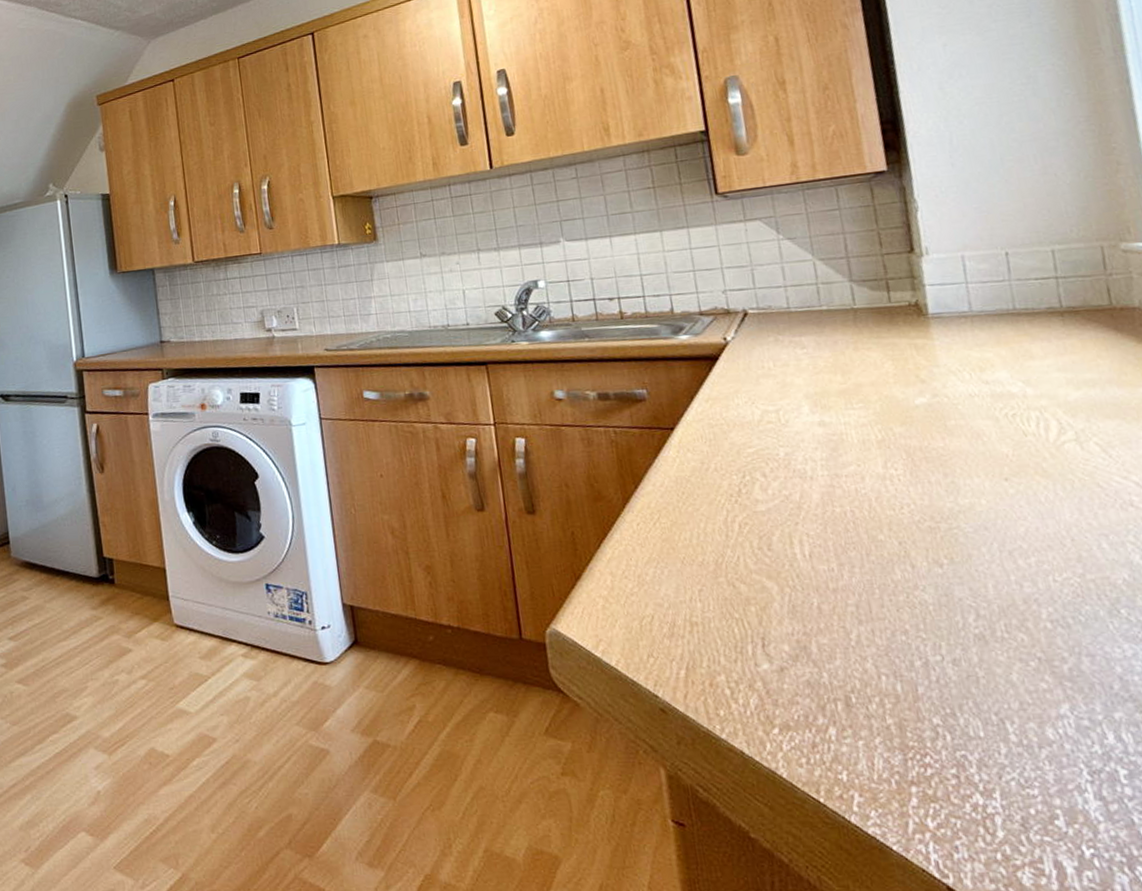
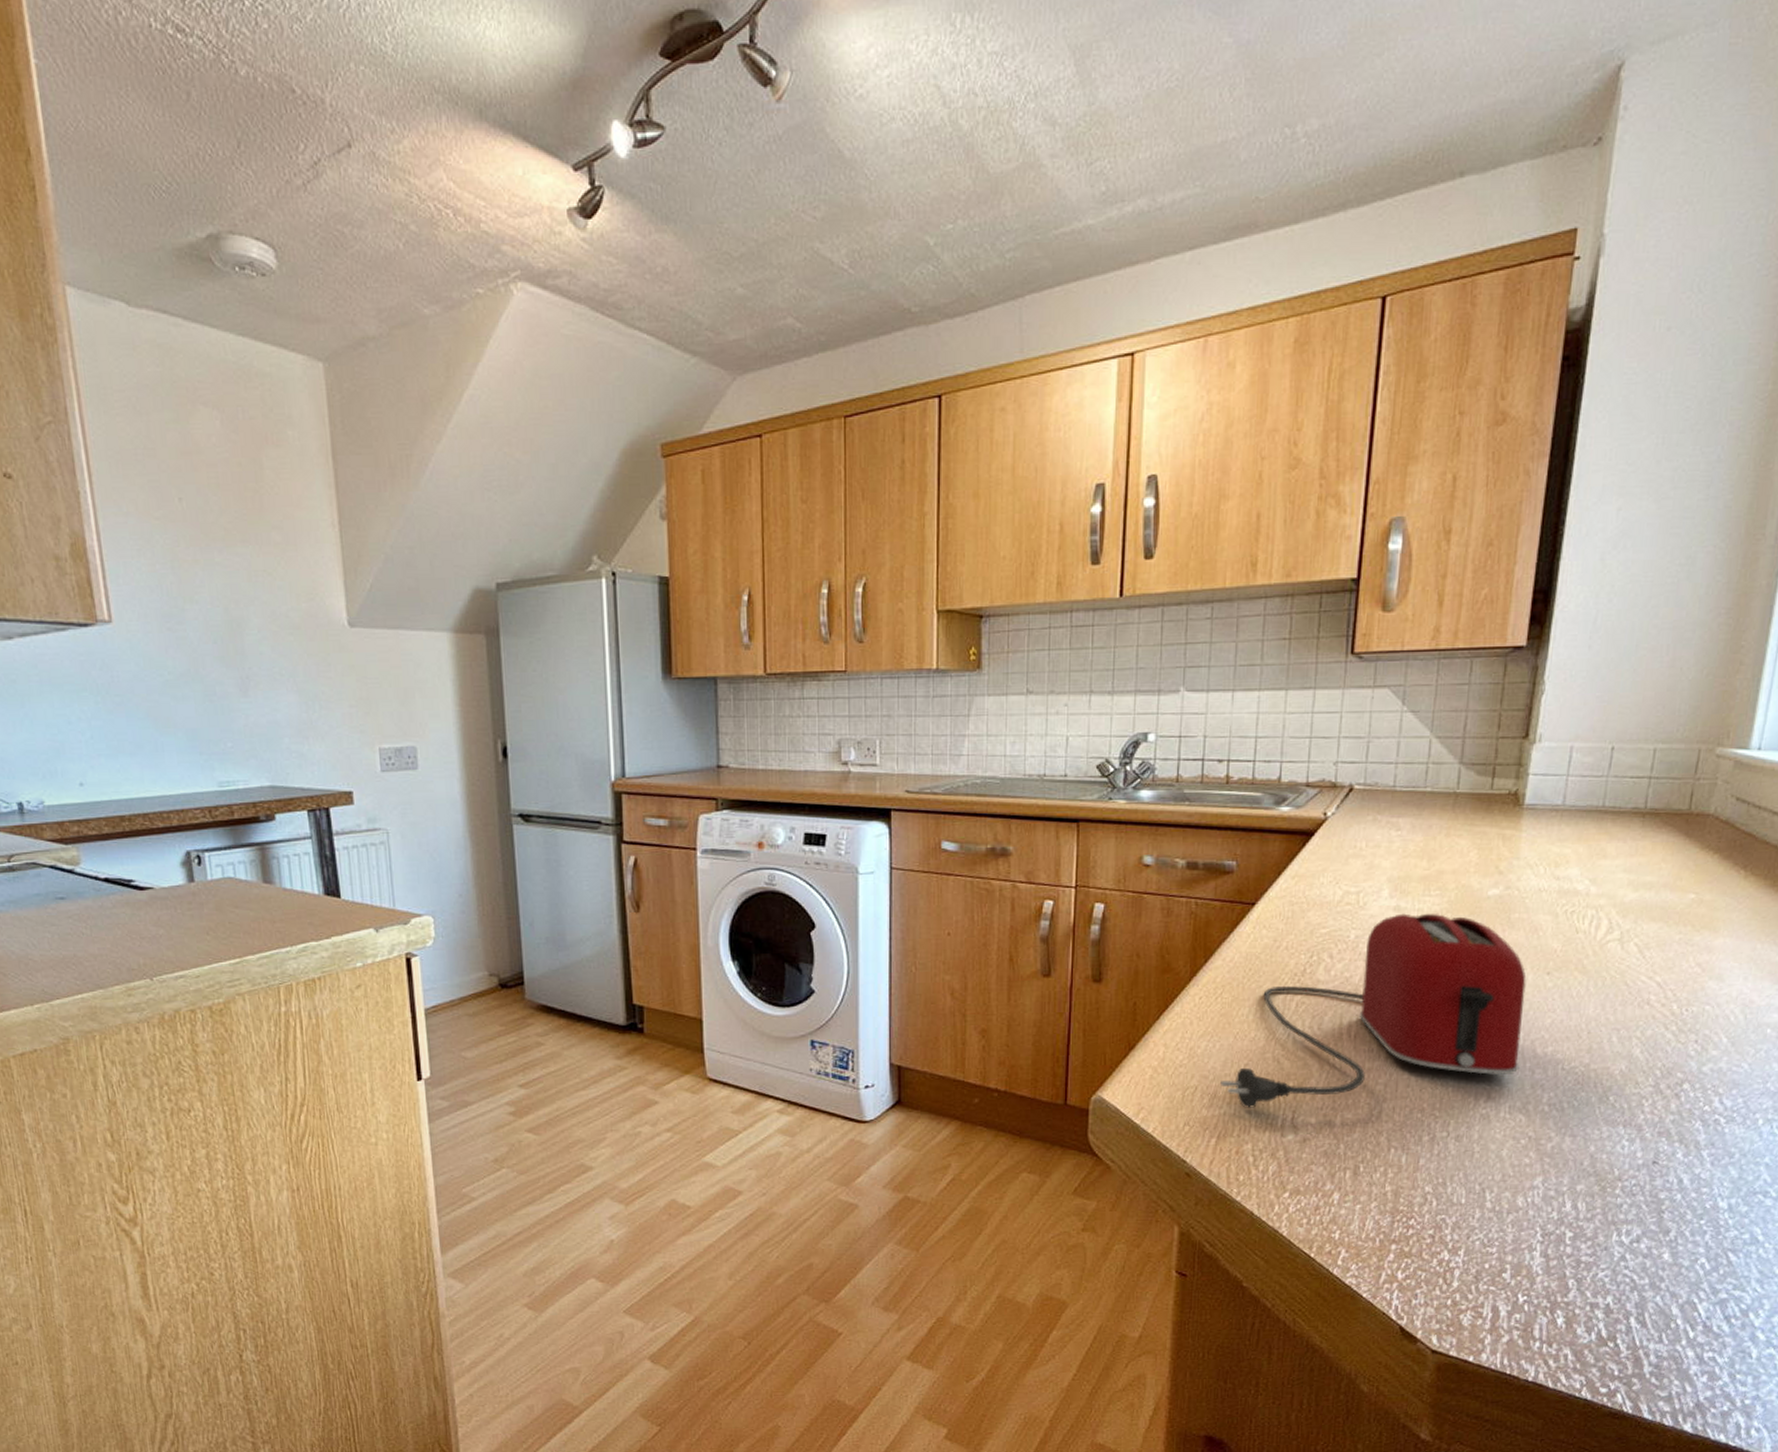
toaster: none [677,426,1004,637] -> present [1220,913,1527,1108]

